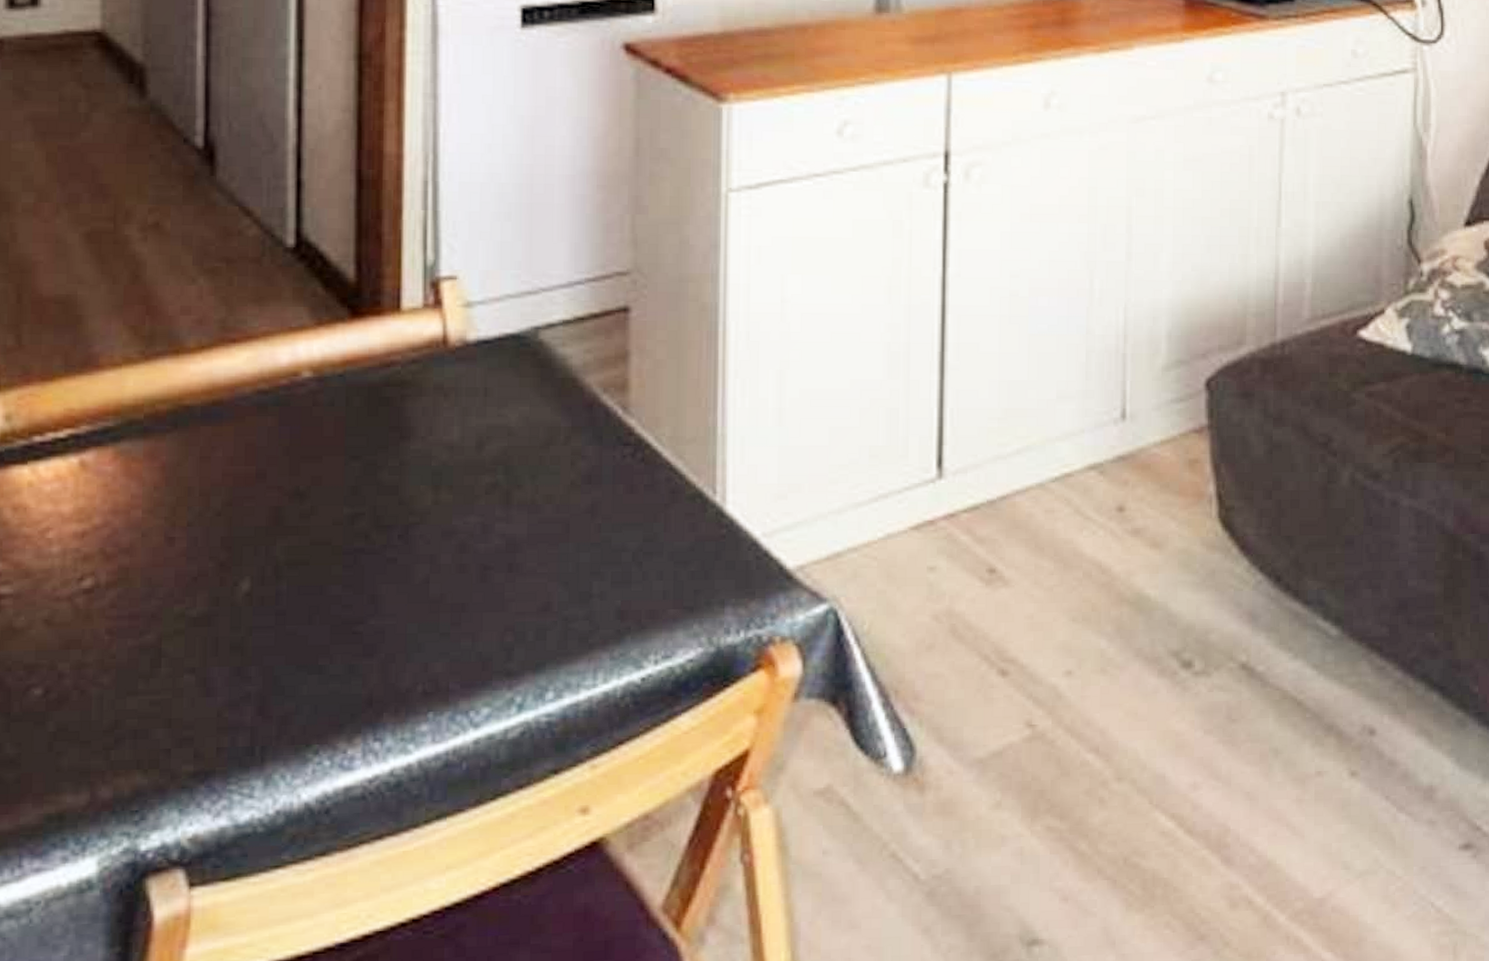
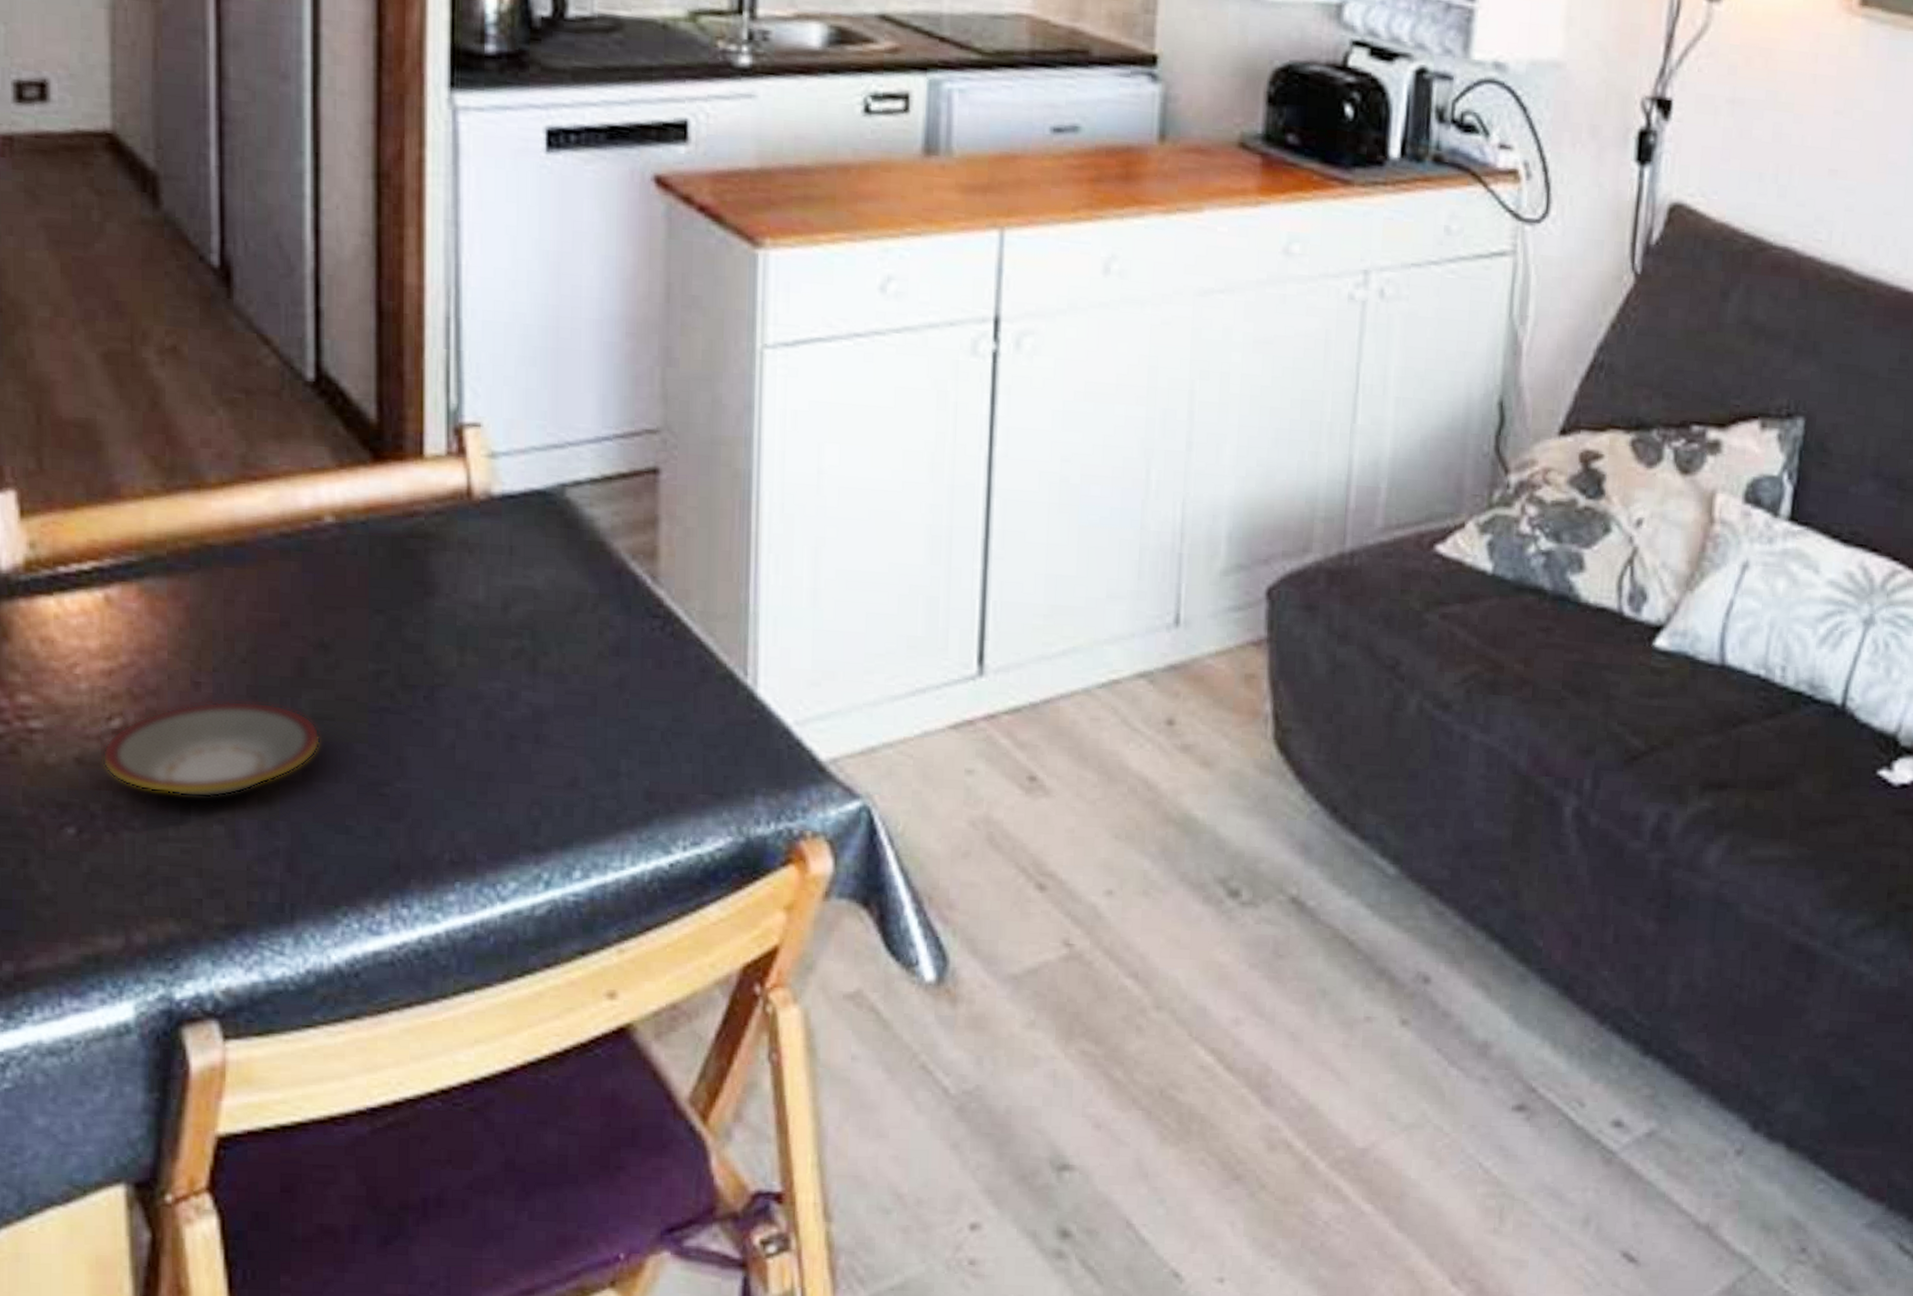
plate: none [72,552,295,649] -> present [102,700,321,798]

